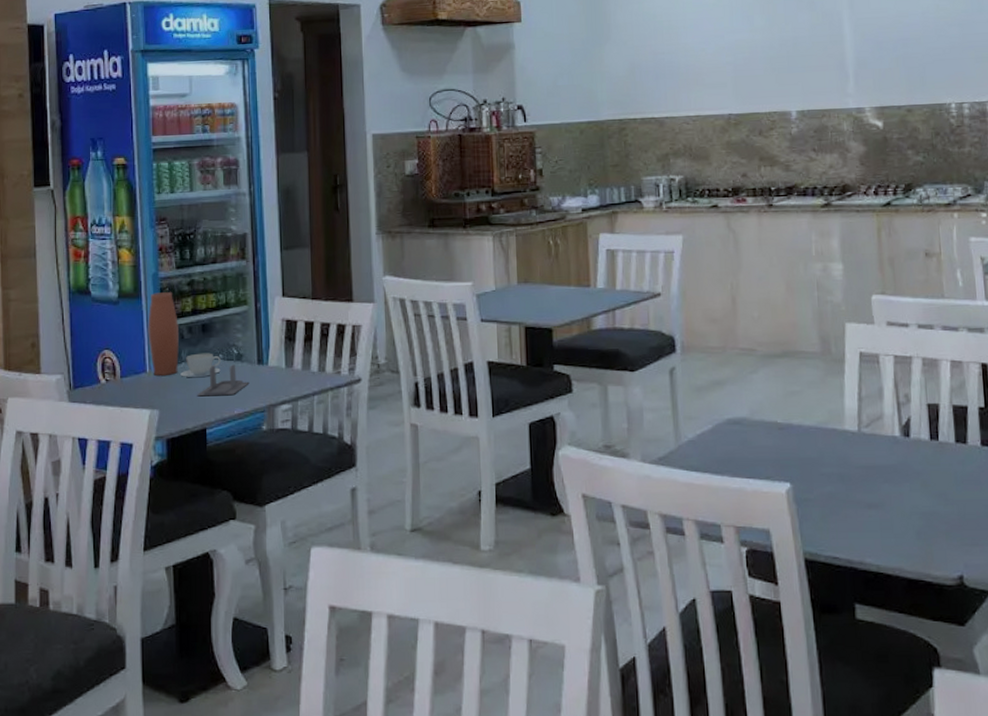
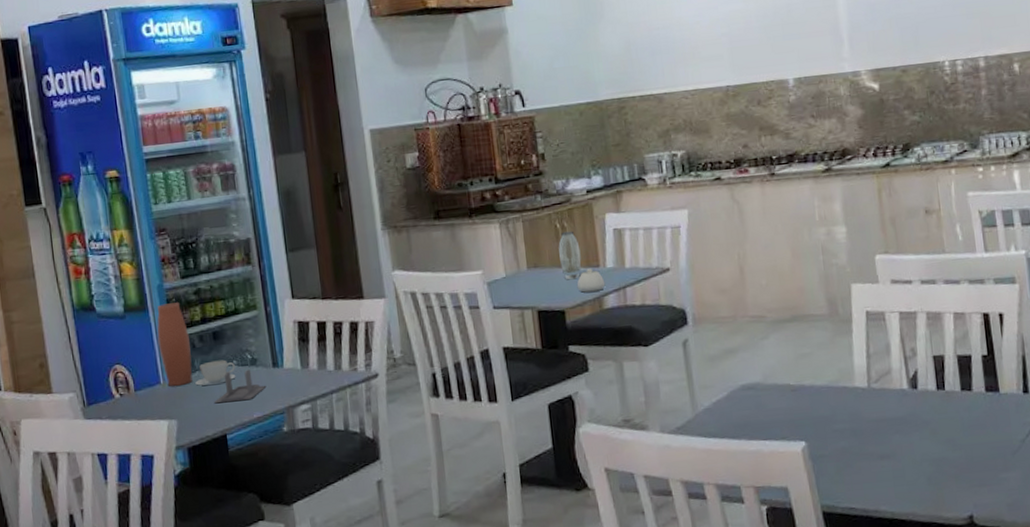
vase: none [550,248,572,298] -> present [558,231,582,281]
sugar bowl: none [566,287,595,312] -> present [577,268,606,293]

